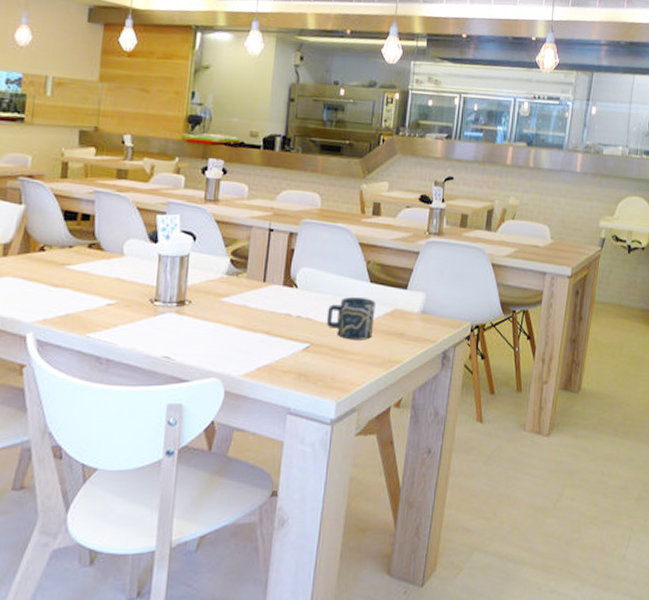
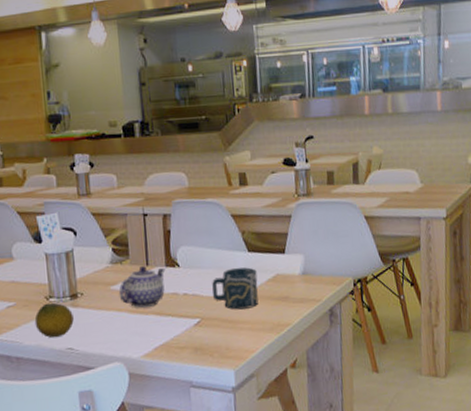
fruit: none [133,306,177,344] -> present [34,302,74,338]
teapot: none [229,281,283,324] -> present [118,265,166,308]

